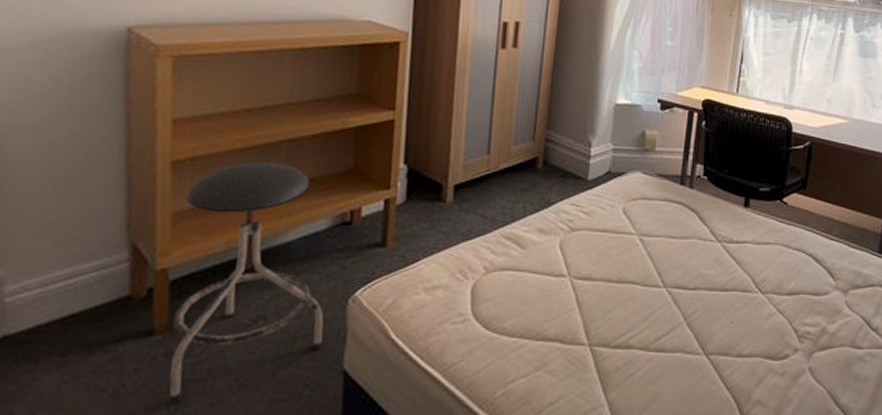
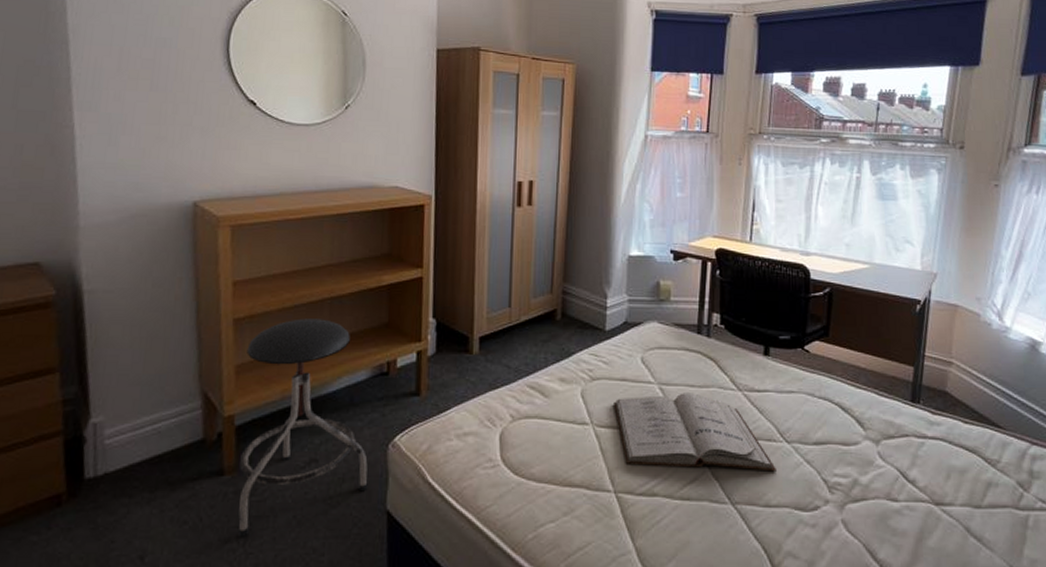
book: none [593,244,750,322] -> present [614,393,776,472]

